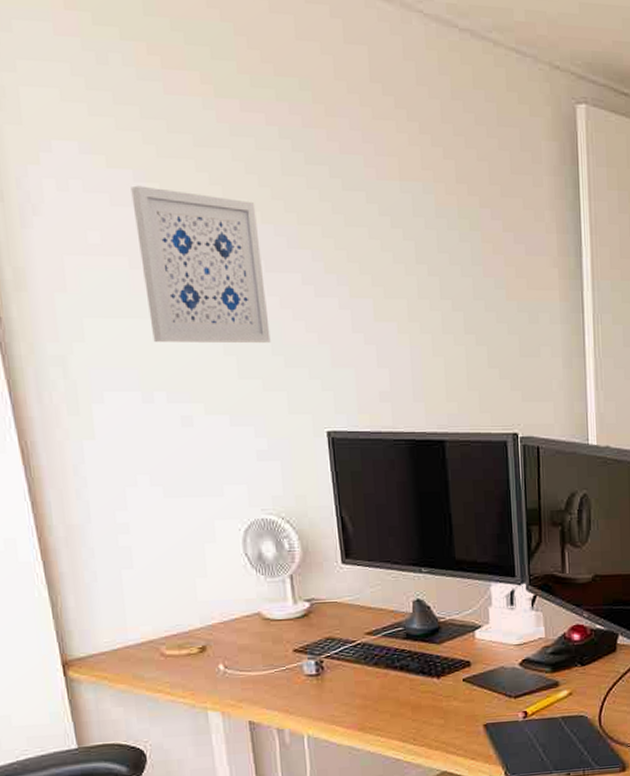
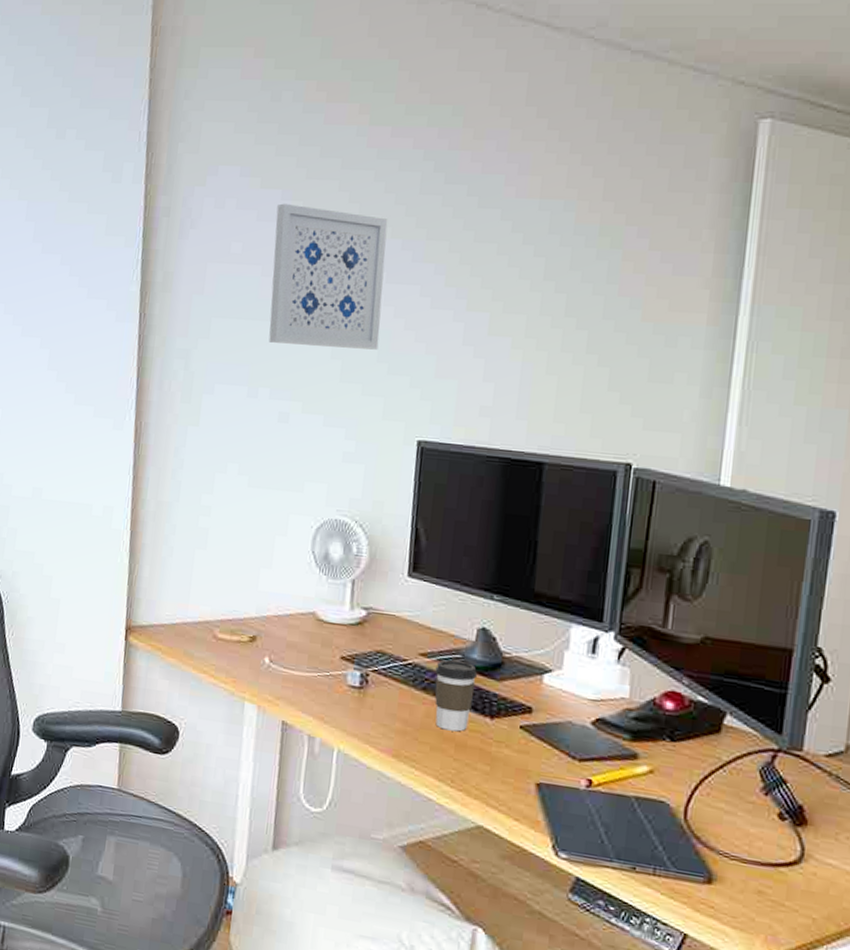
coffee cup: none [382,633,420,697] -> present [435,660,477,732]

